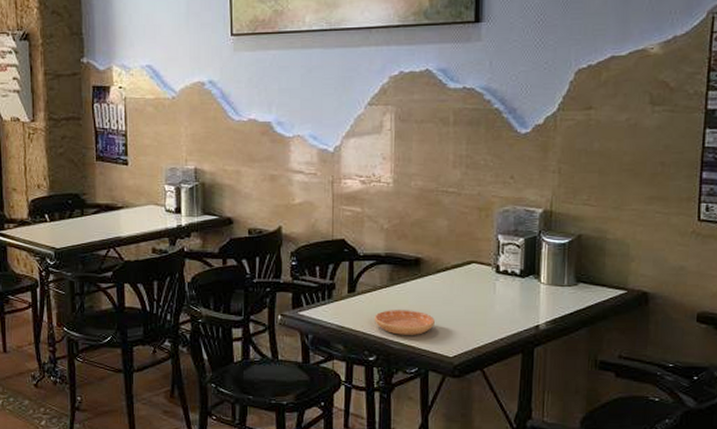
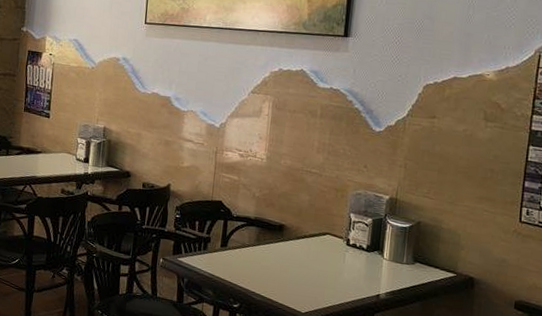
saucer: present [375,310,436,335] -> none [241,265,293,291]

